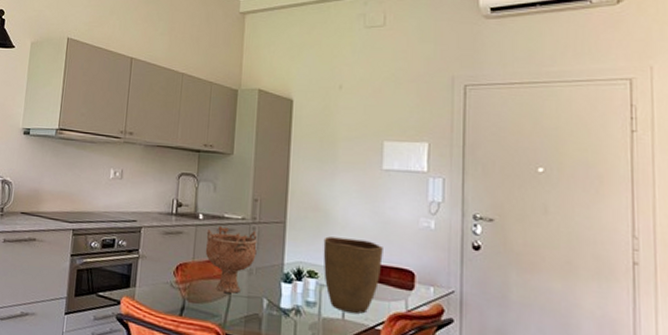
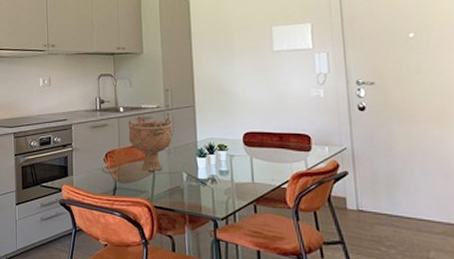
vase: present [323,236,383,314] -> none [229,113,282,176]

